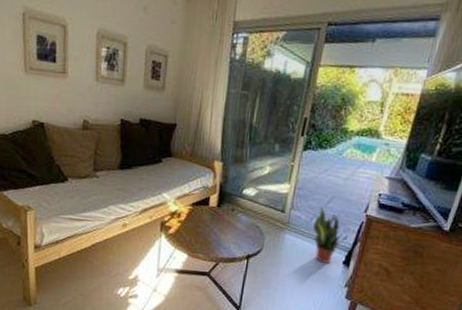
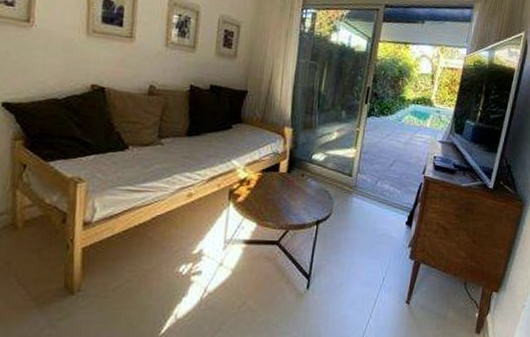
potted plant: present [312,207,351,263] -> none [377,170,412,225]

